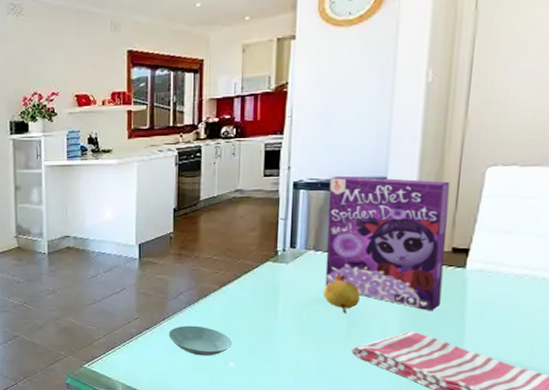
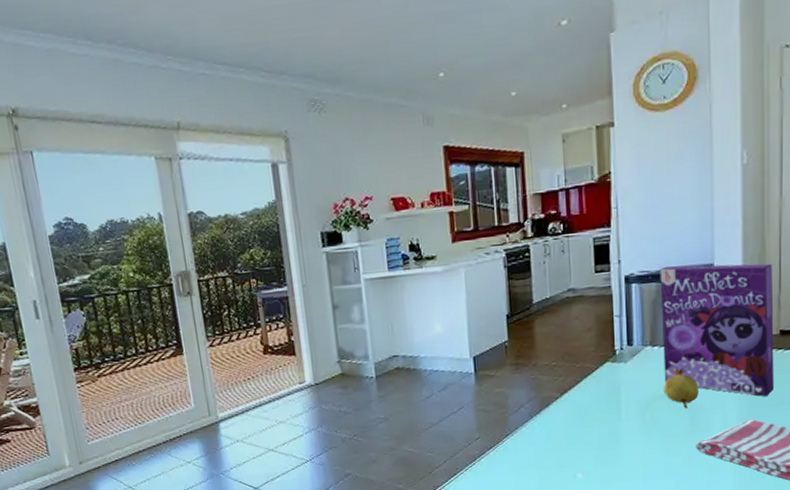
saucer: present [168,325,232,356] -> none [512,439,578,471]

